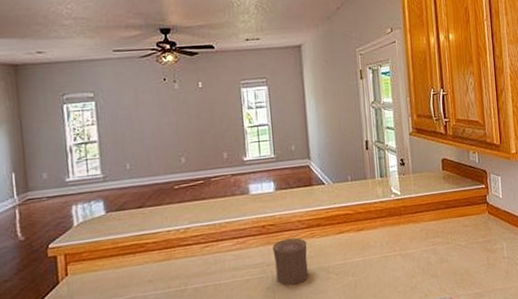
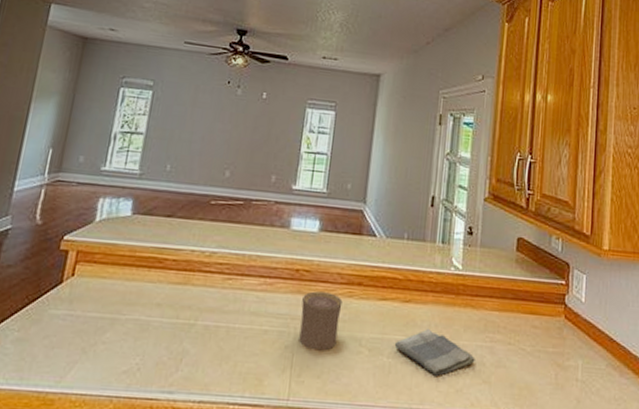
dish towel: none [356,247,423,281] -> present [394,329,475,376]

